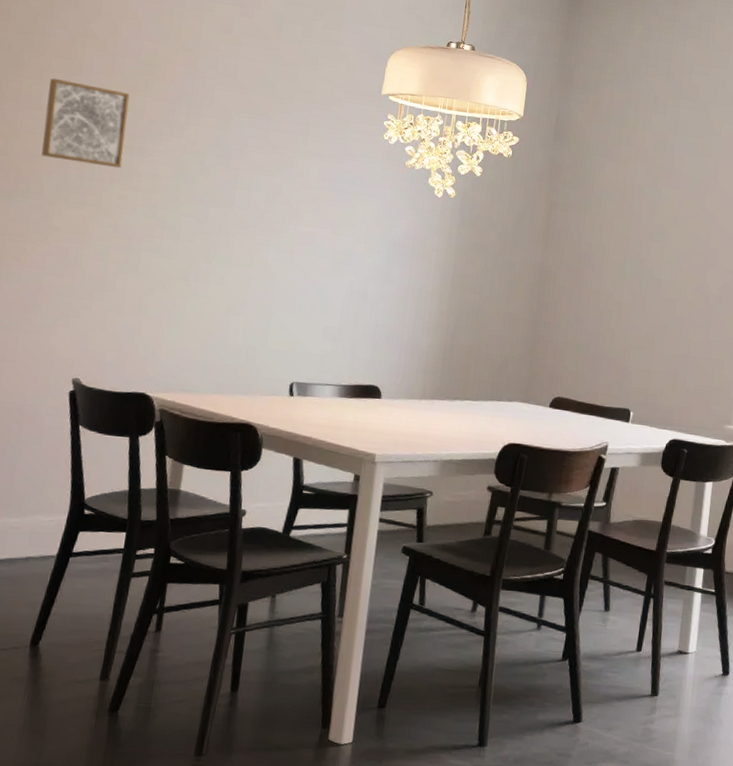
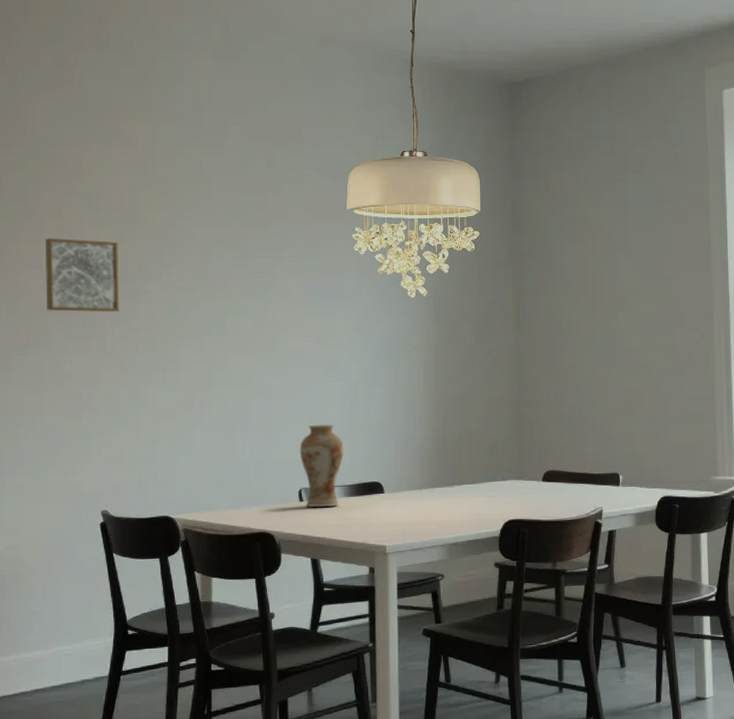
vase: none [295,316,345,407] -> present [299,424,344,508]

